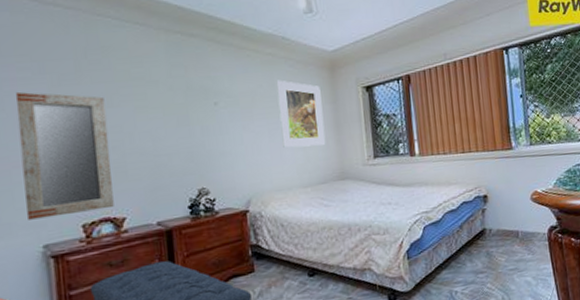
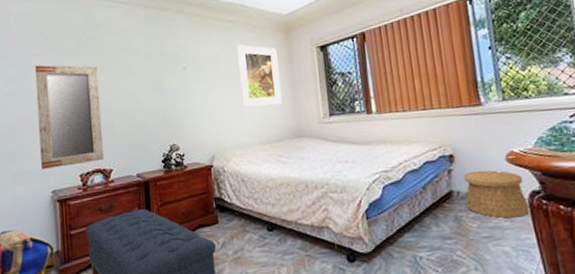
basket: none [495,208,548,252] -> present [463,170,530,218]

